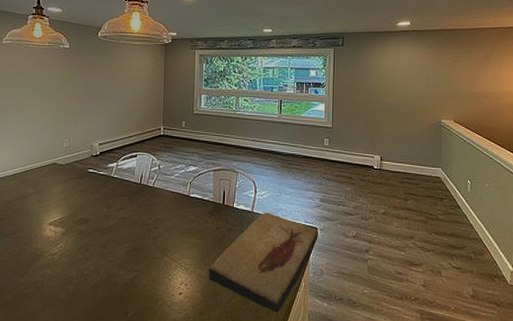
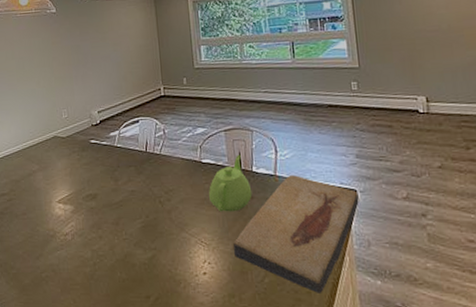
teapot: none [193,192,231,241] -> present [209,154,252,212]

